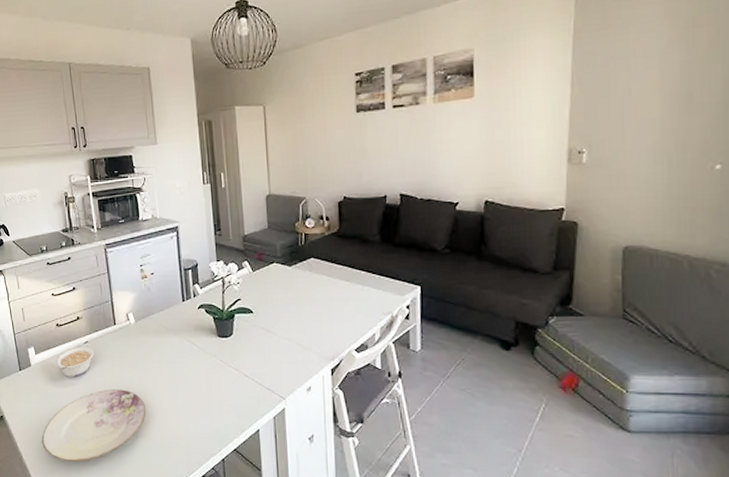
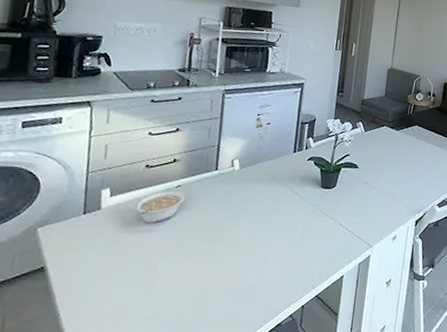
plate: present [41,389,146,462] -> none [92,236,232,318]

